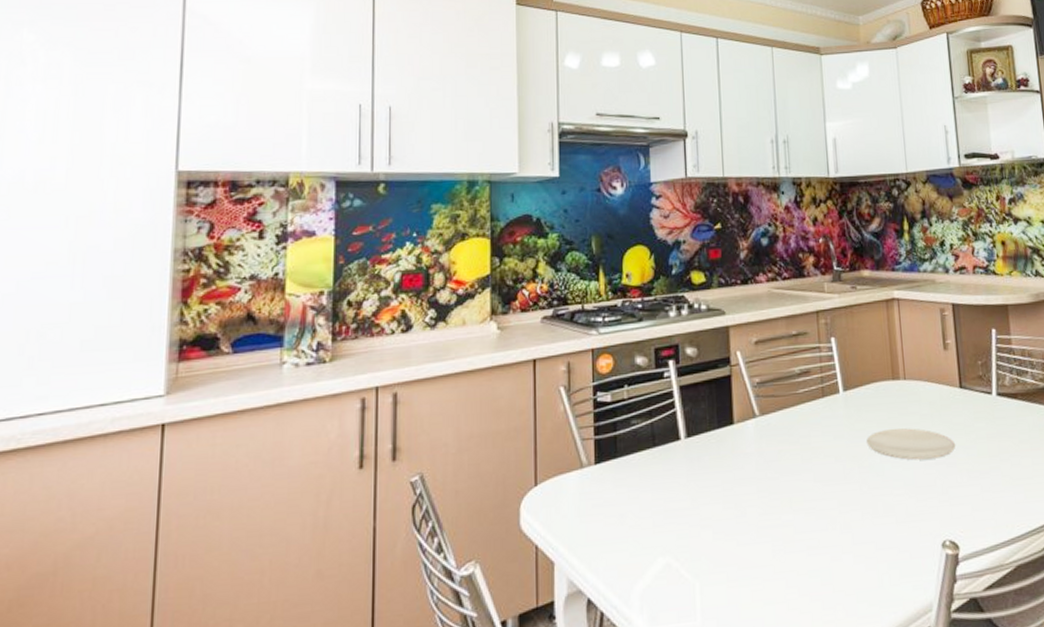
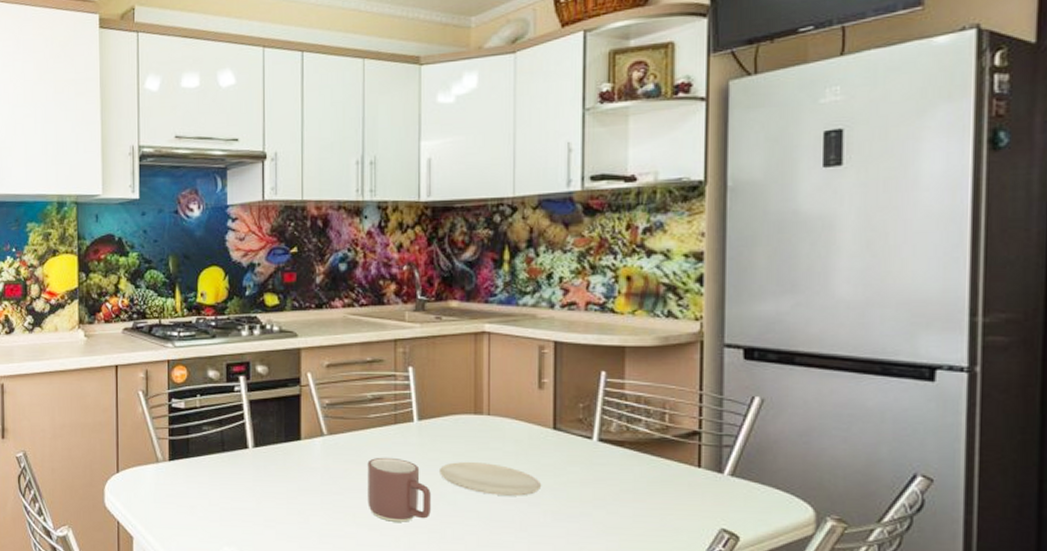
mug: none [800,432,862,502] -> present [367,457,431,522]

